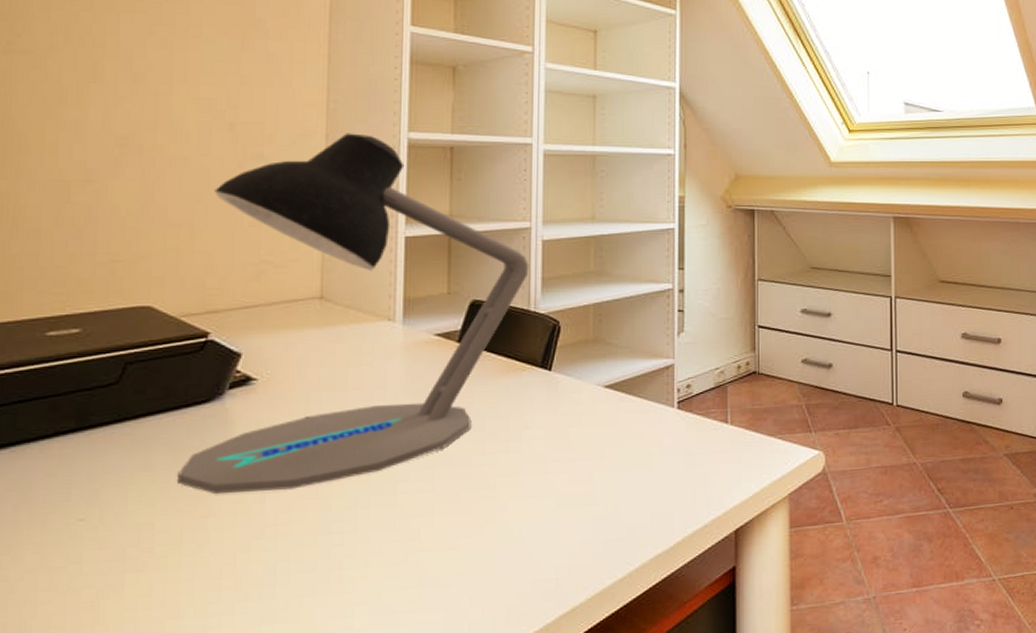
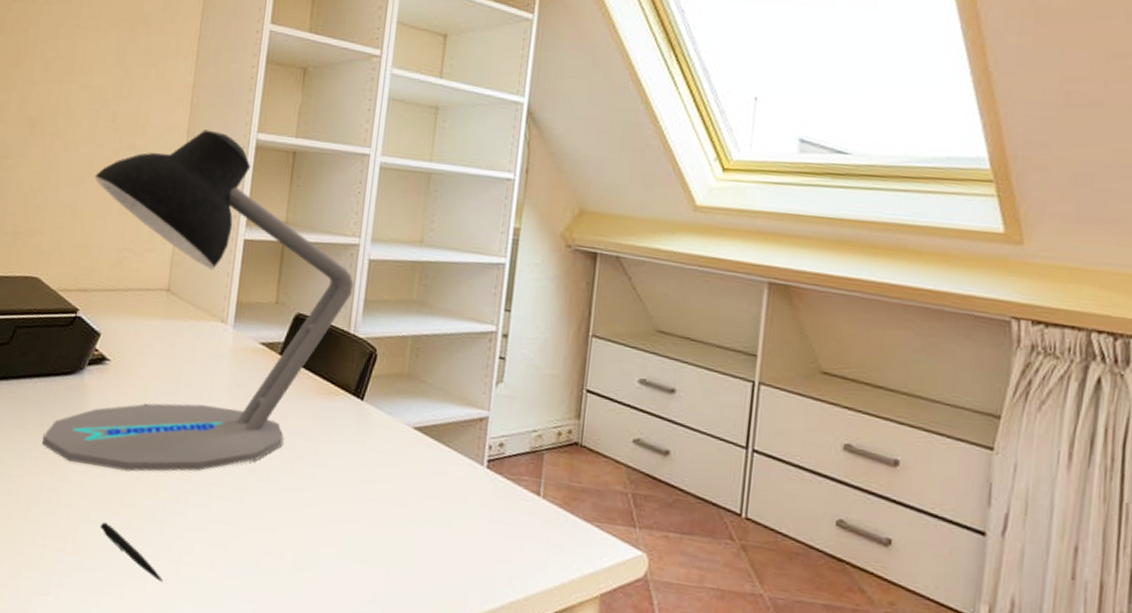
pen: none [264,546,350,591] -> present [99,521,164,582]

